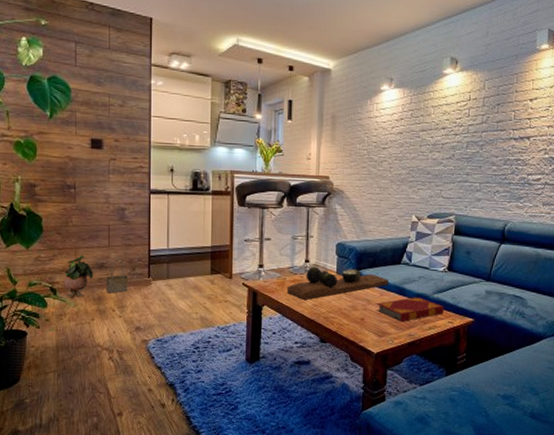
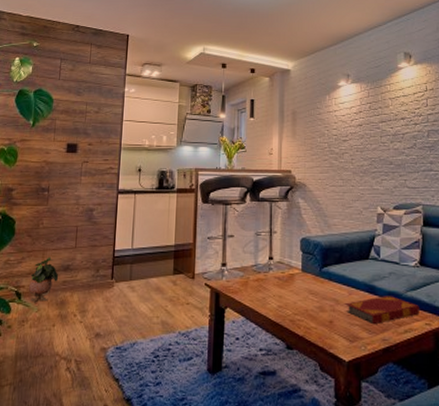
basket: present [106,256,129,293] -> none [69,257,93,297]
decorative tray: present [286,266,388,300] -> none [250,264,357,301]

